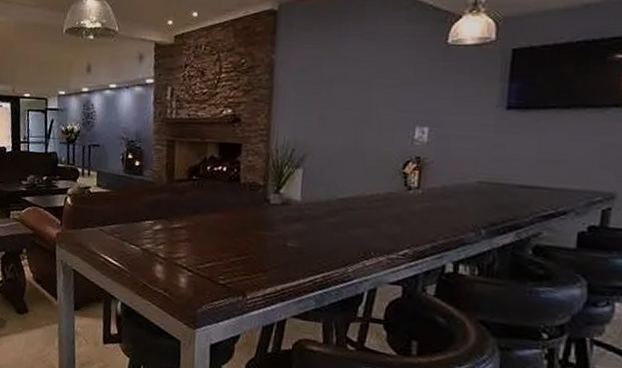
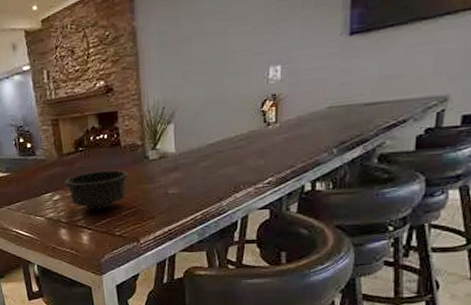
bowl: none [169,205,245,251] -> present [64,169,130,210]

